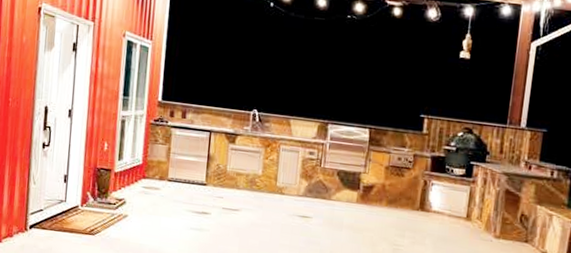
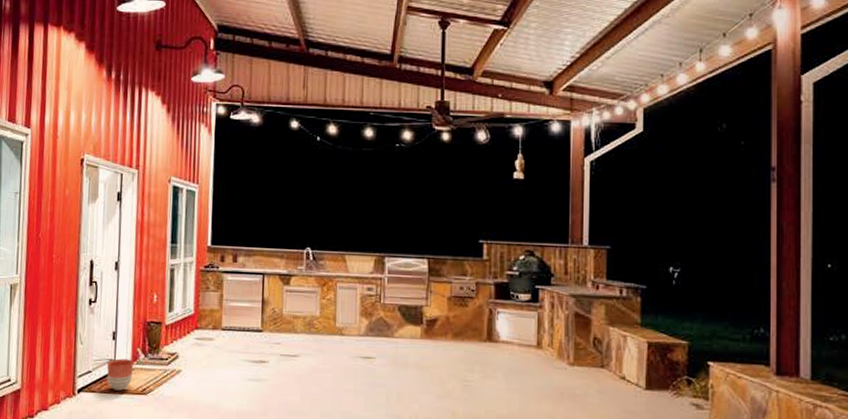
planter: none [57,200,83,230] -> present [106,358,133,391]

